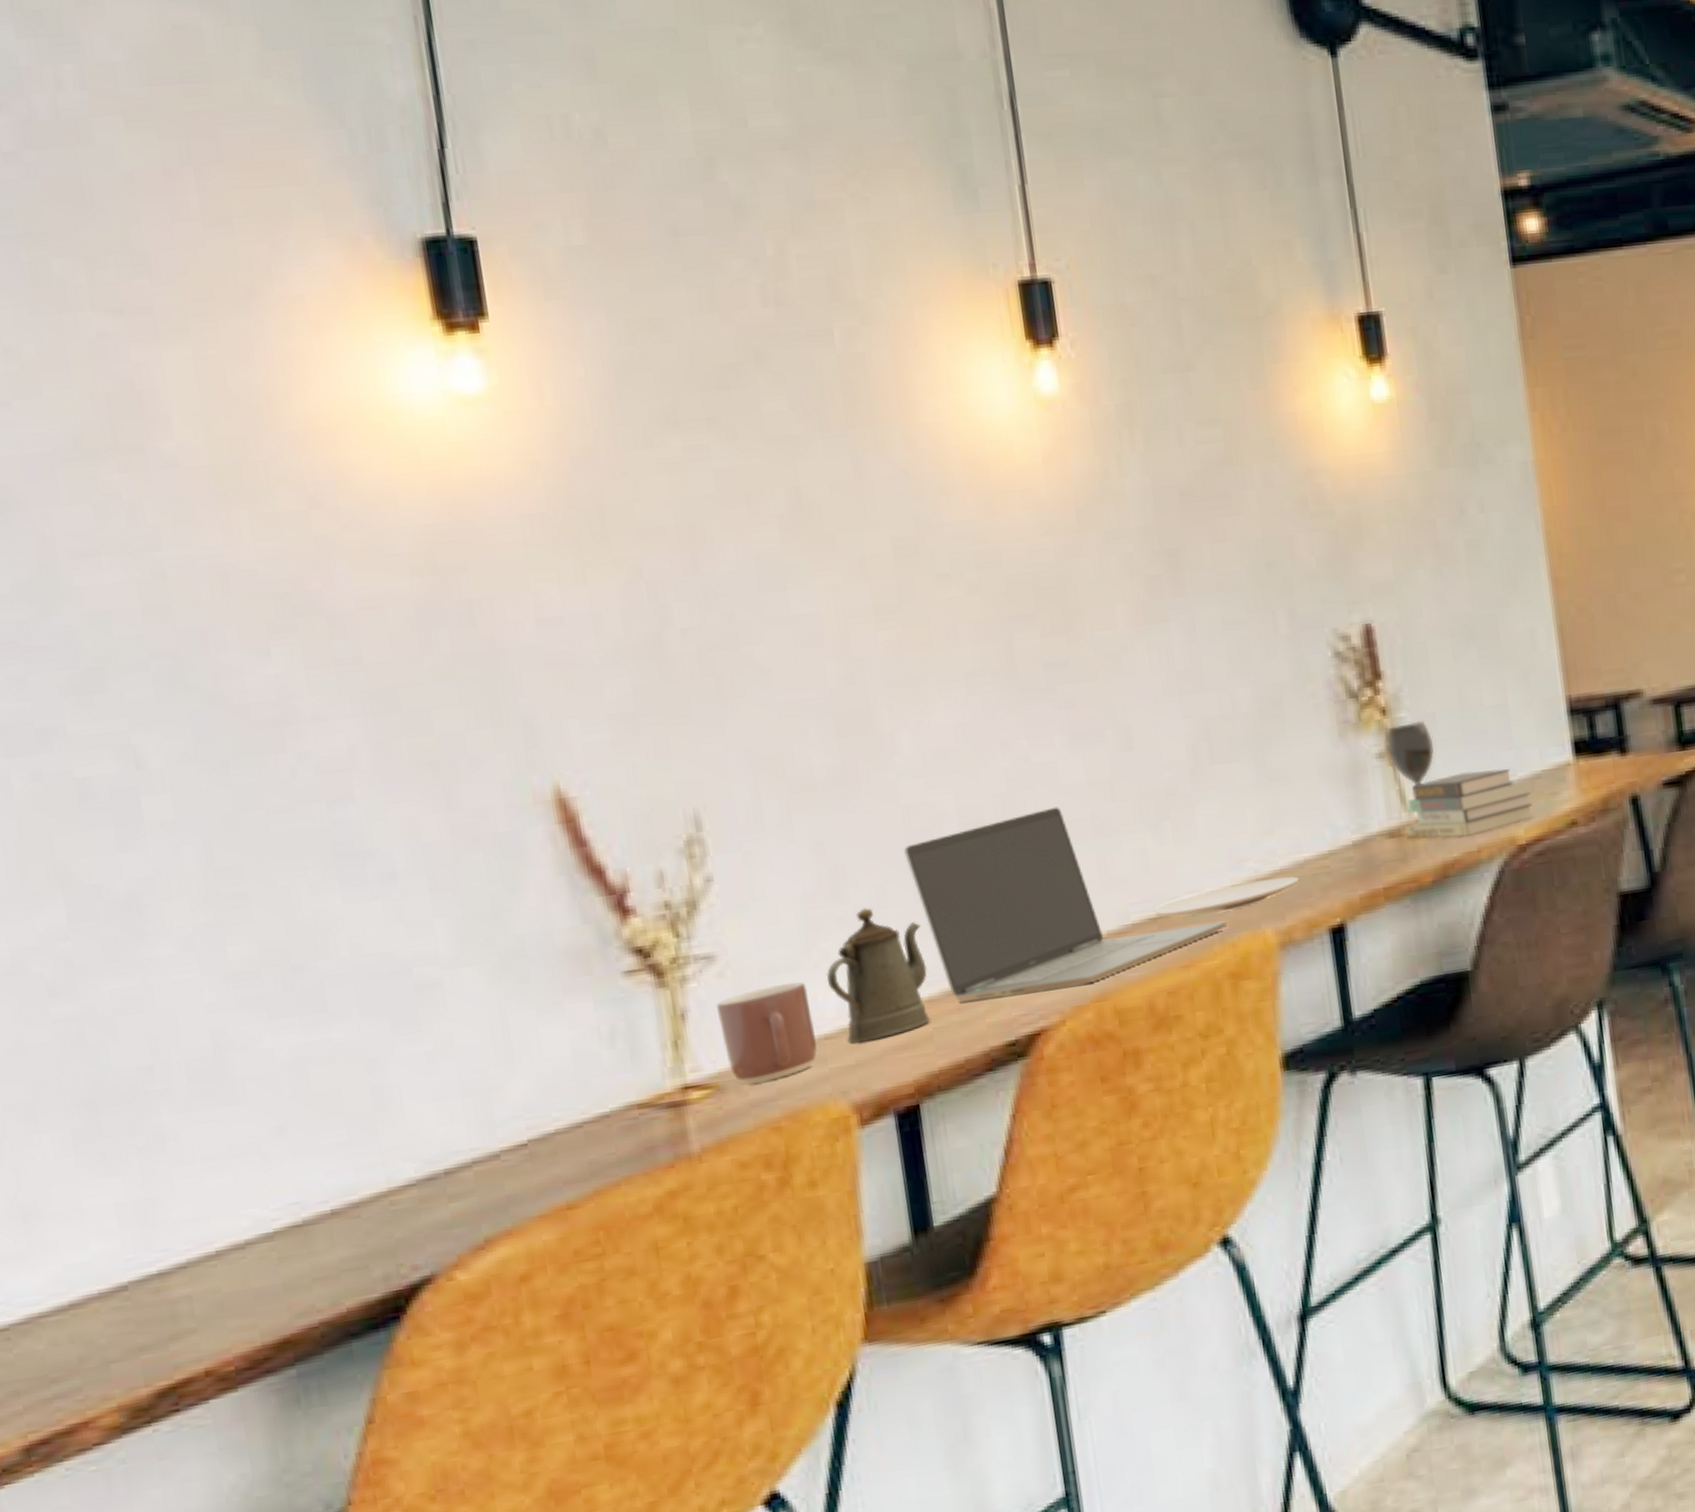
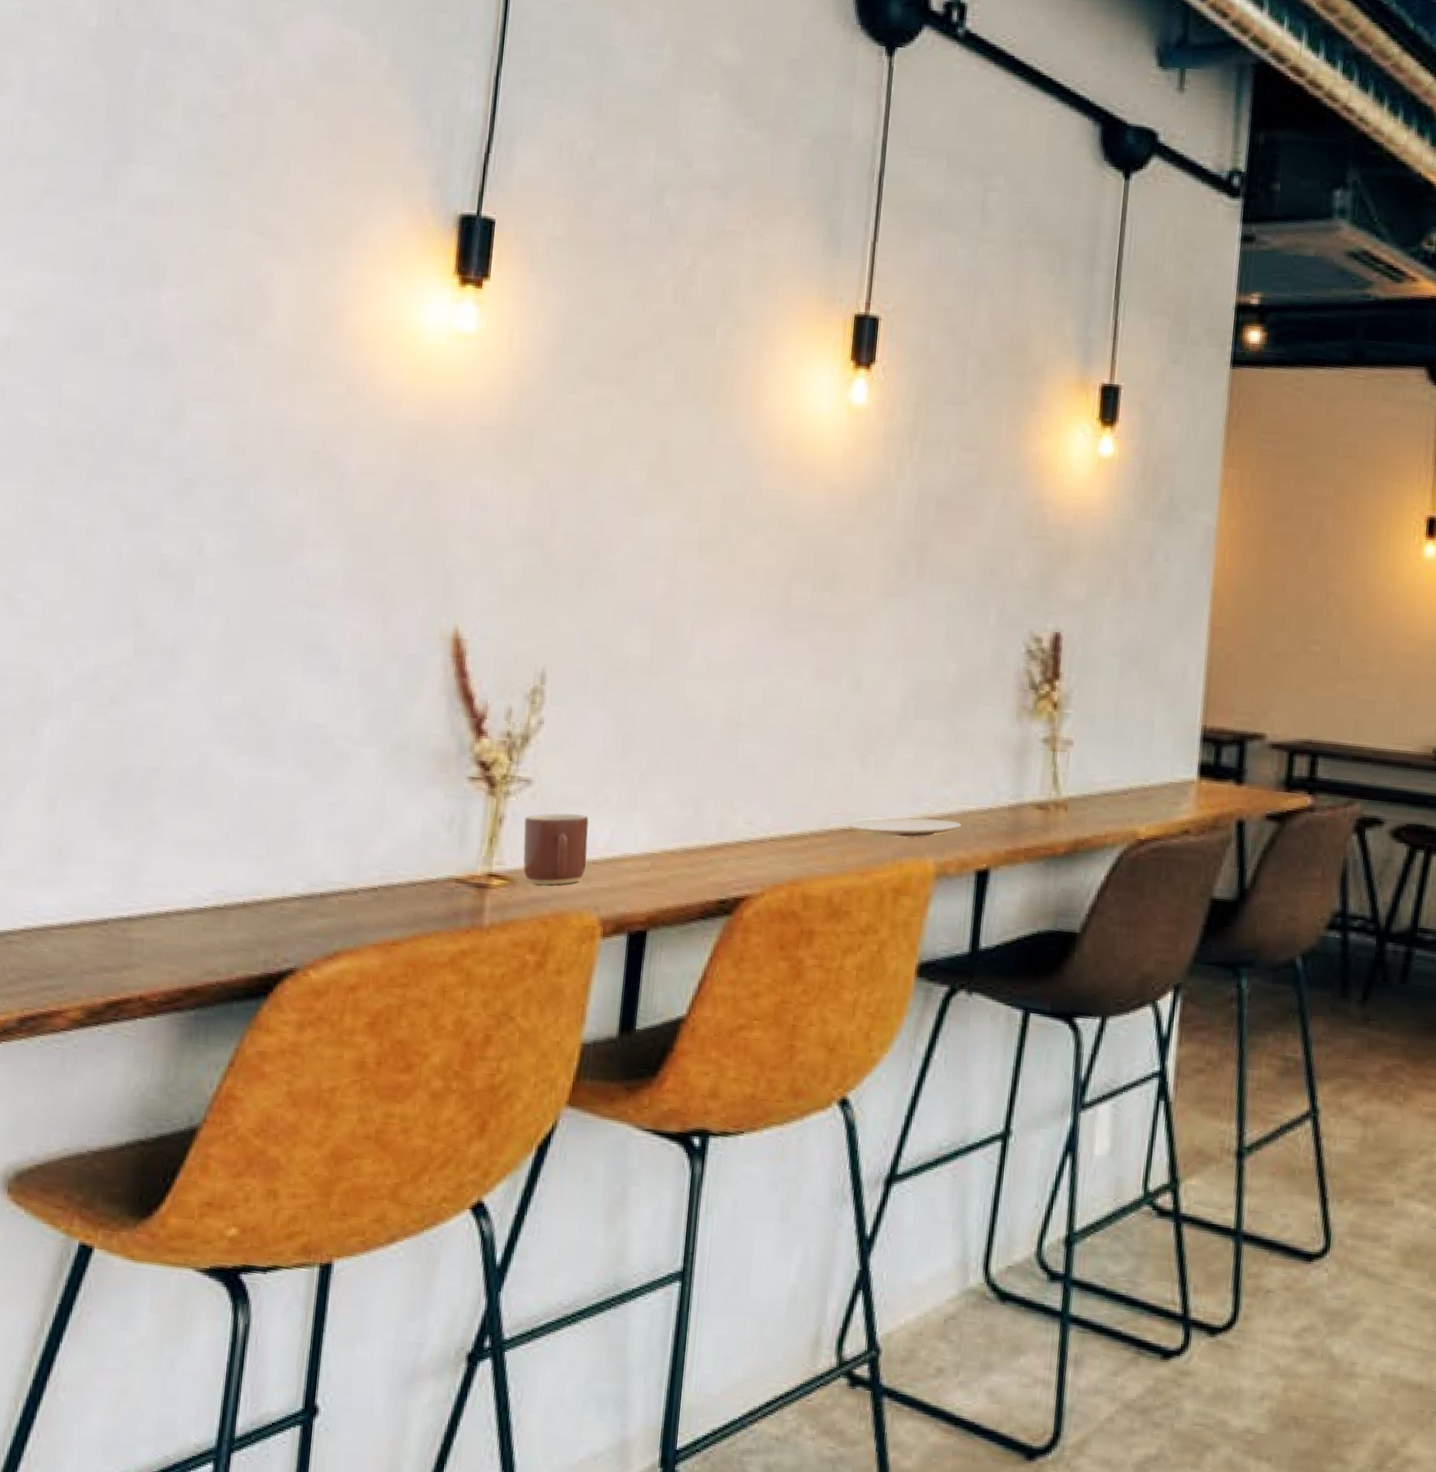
coffee pot: present [826,908,931,1043] -> none [603,770,678,873]
laptop: present [904,807,1228,1003] -> none [678,724,900,869]
wine glass: present [1386,720,1435,786] -> none [1051,719,1089,772]
books: present [1404,768,1534,840] -> none [1051,768,1161,823]

